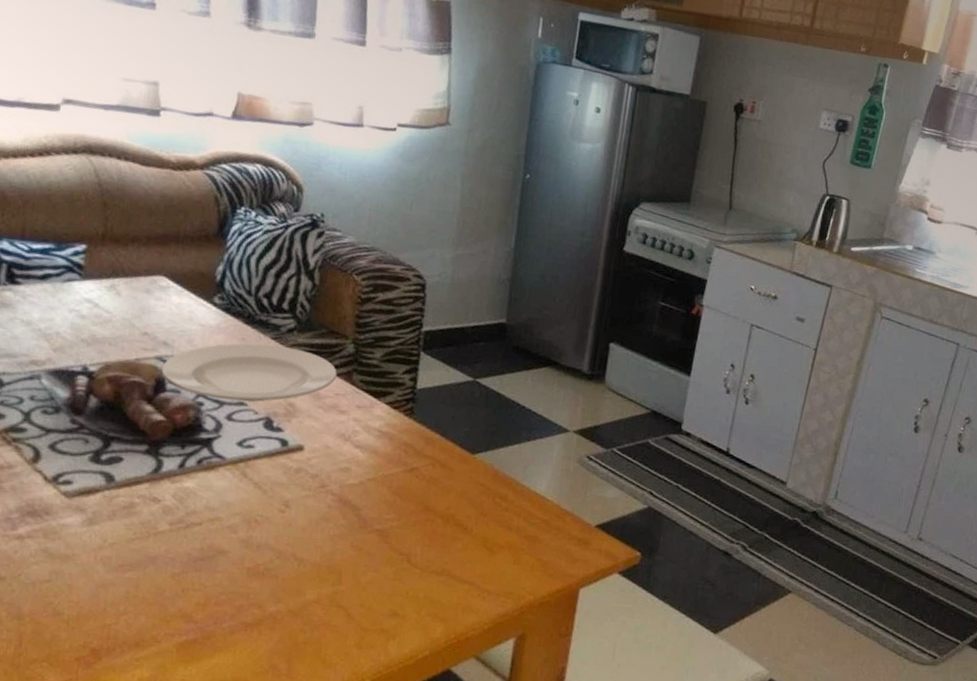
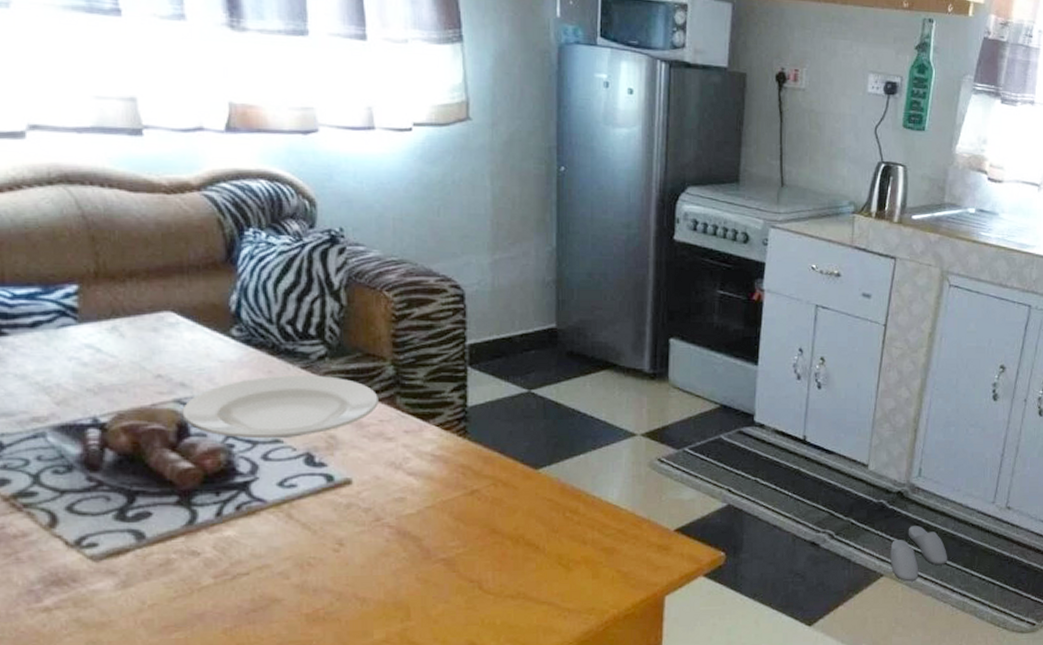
slippers: none [799,546,856,601] -> present [890,526,948,582]

